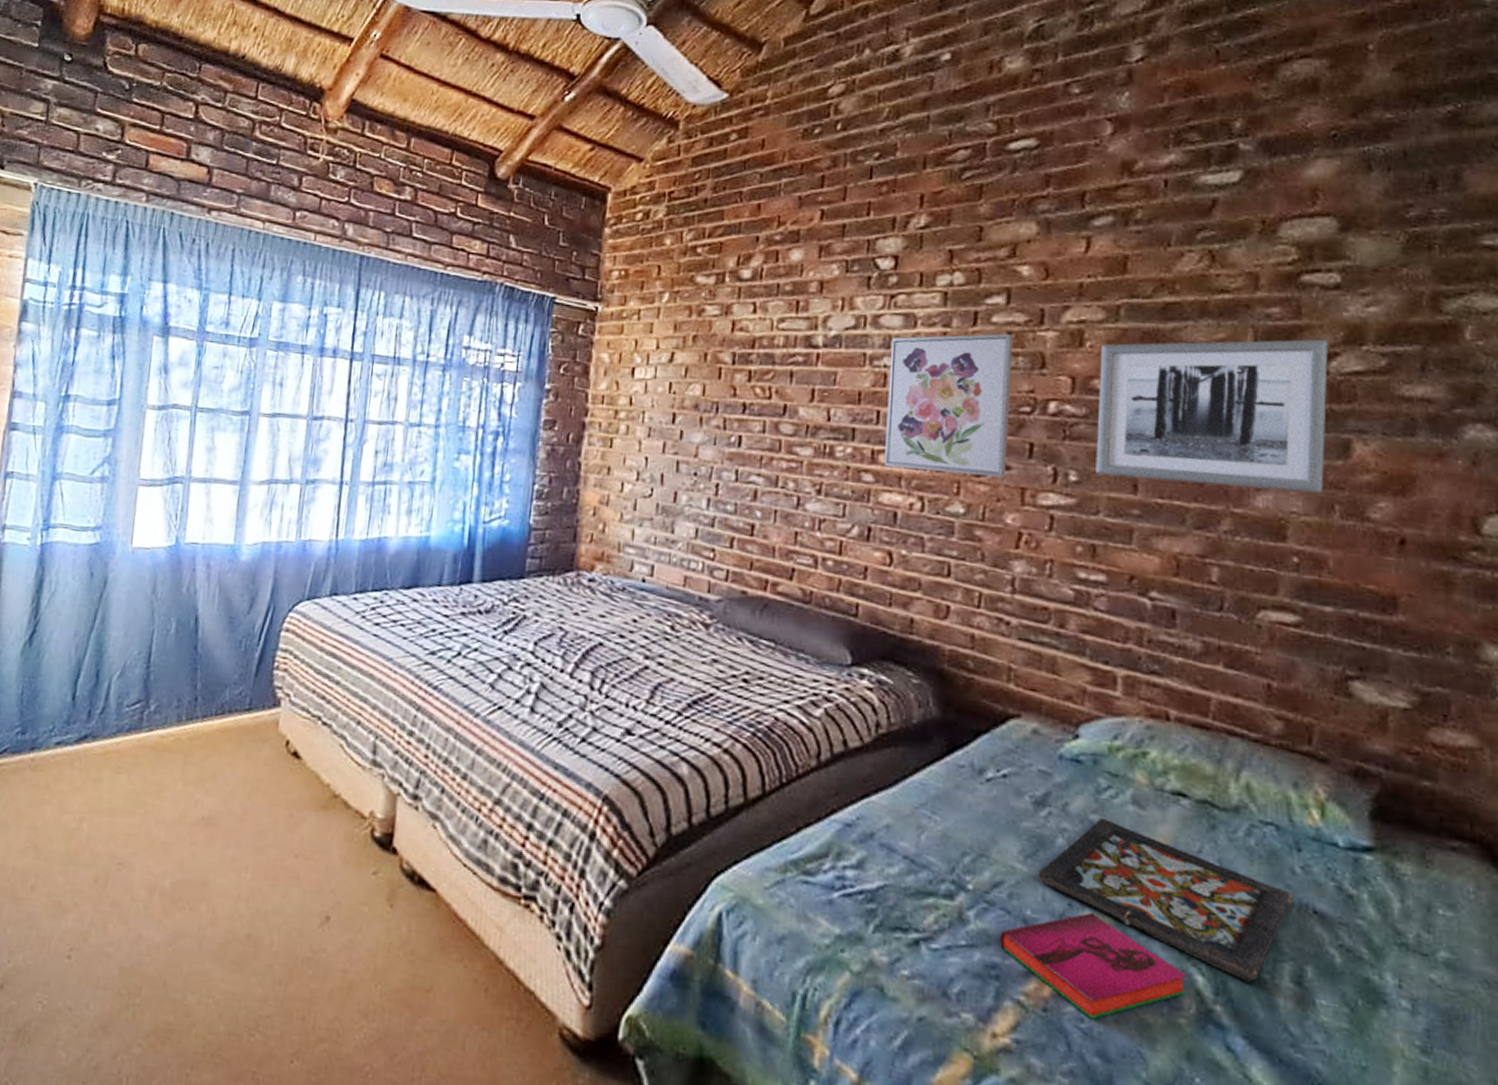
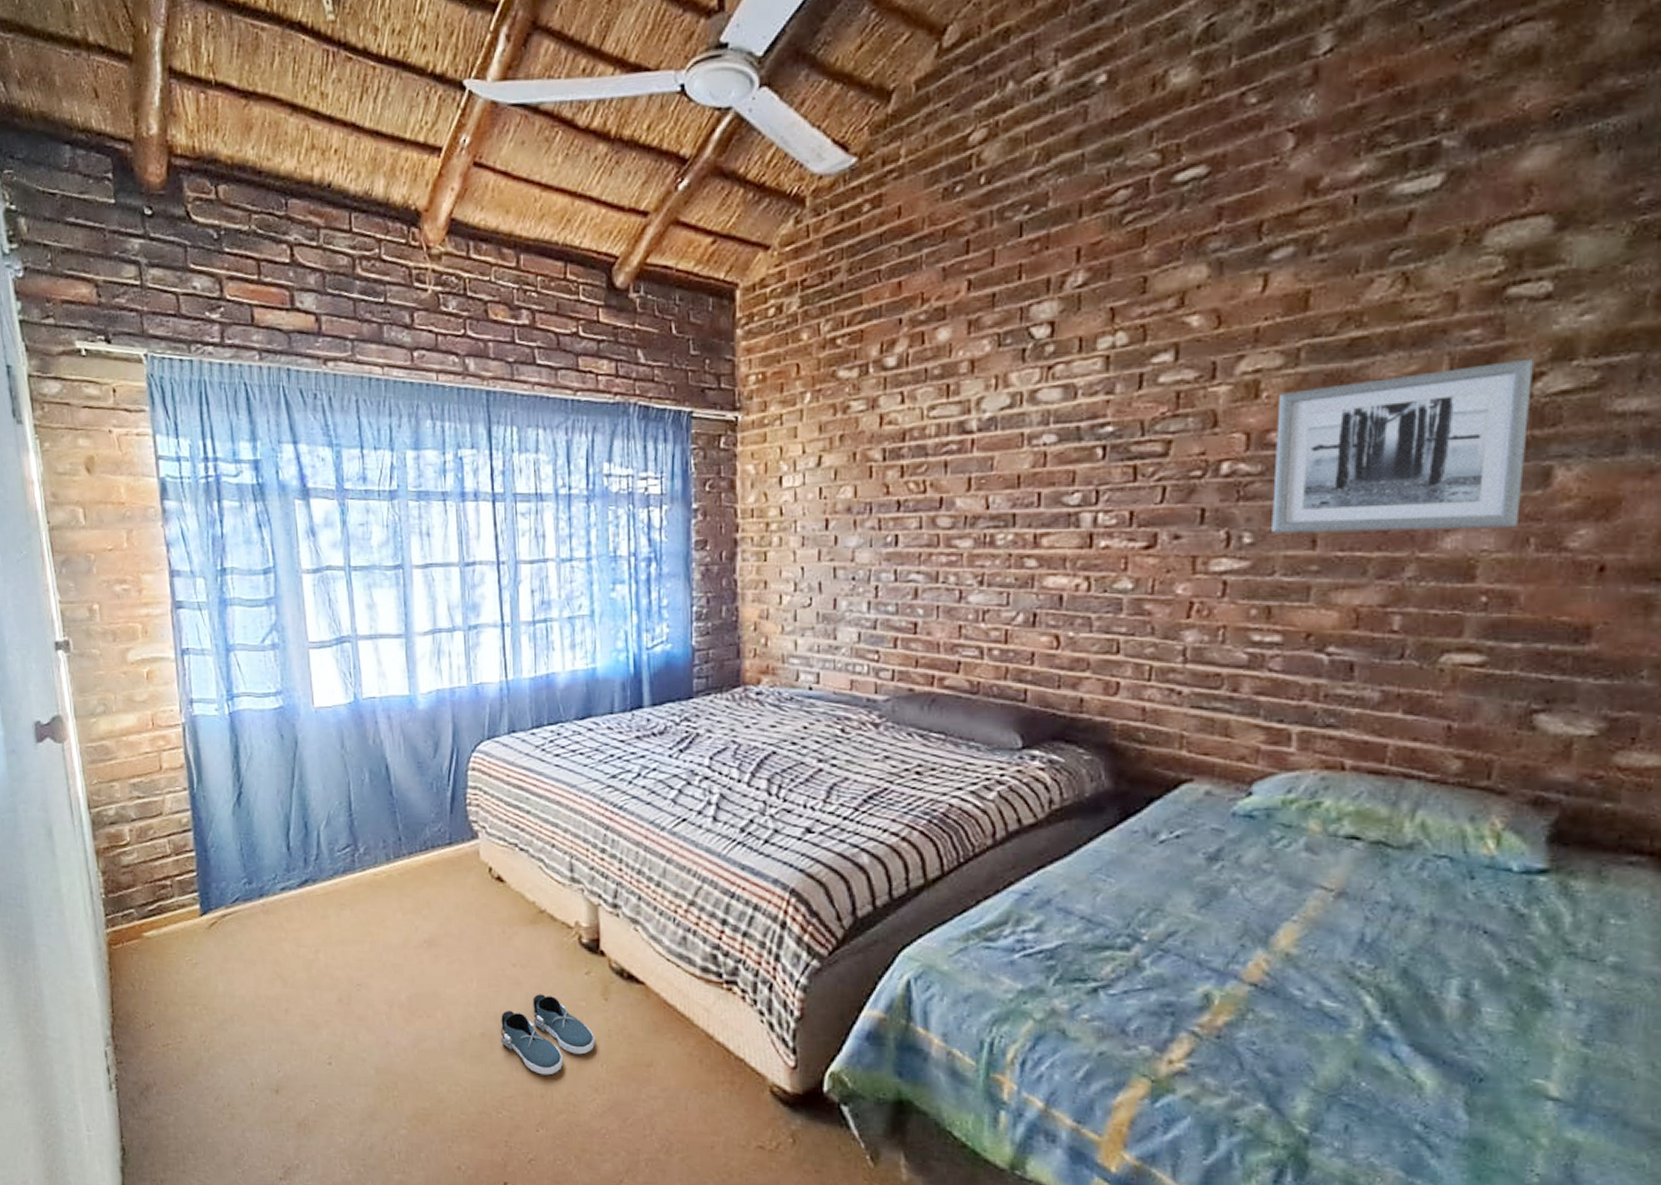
shoe: none [267,892,373,993] -> present [500,994,595,1075]
wall art: present [885,333,1013,478] -> none [1048,394,1182,550]
hardback book: present [1000,912,1187,1019] -> none [1175,950,1356,1041]
decorative tray: present [1039,818,1293,983] -> none [1212,867,1464,999]

